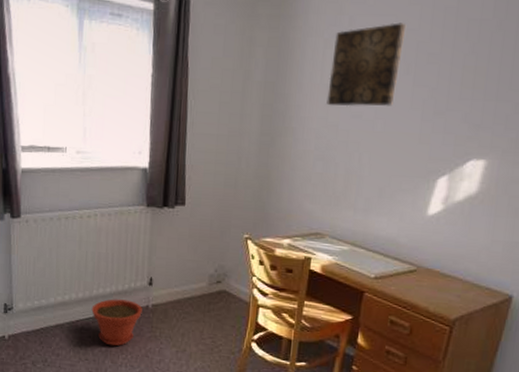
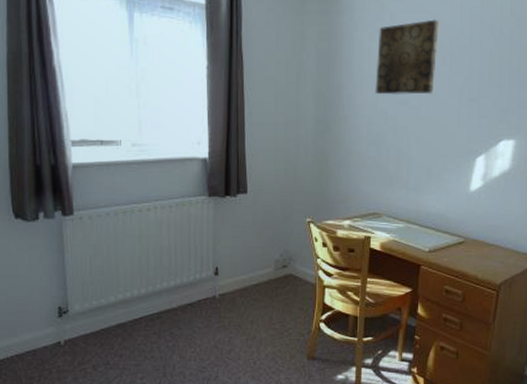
plant pot: present [91,299,142,347] -> none [155,292,209,341]

